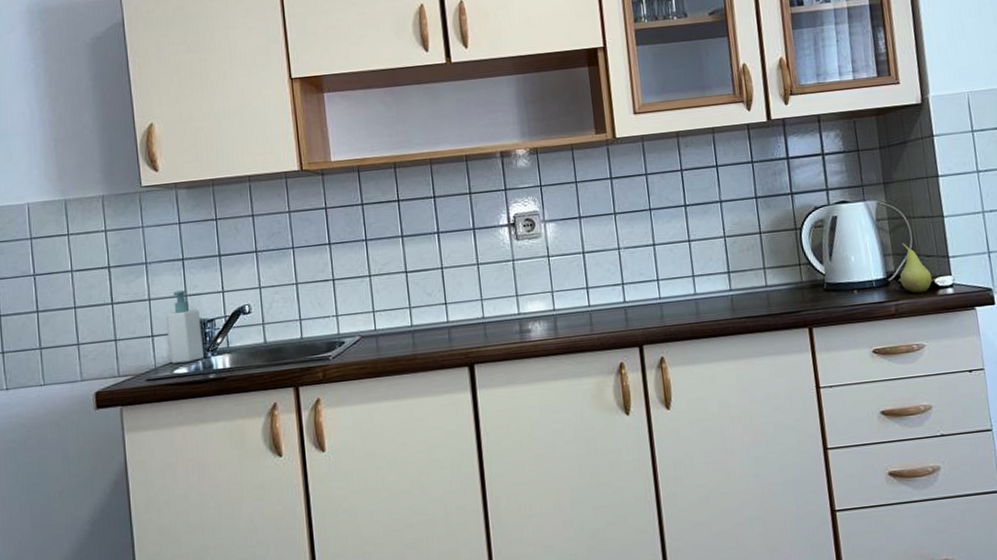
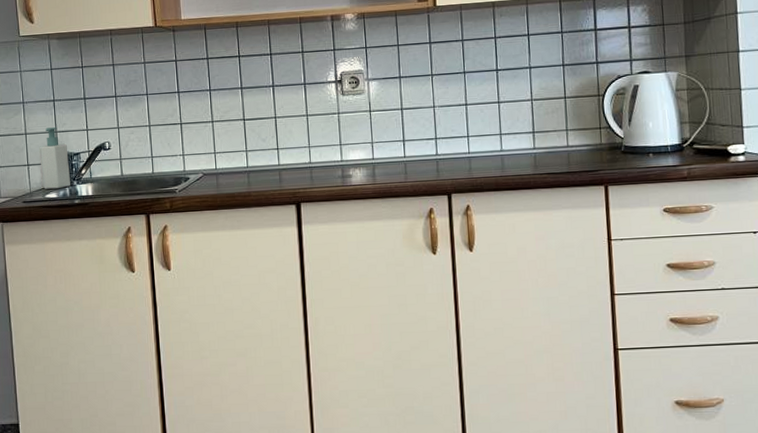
fruit: present [900,243,933,294] -> none [694,112,726,160]

